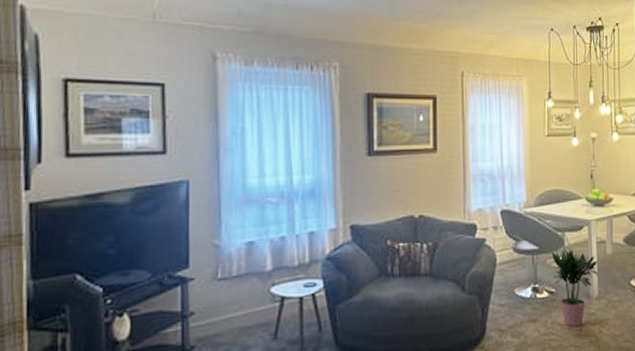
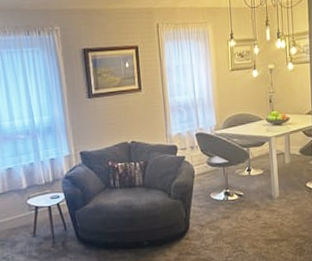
potted plant: present [551,248,598,328] -> none [239,160,278,222]

